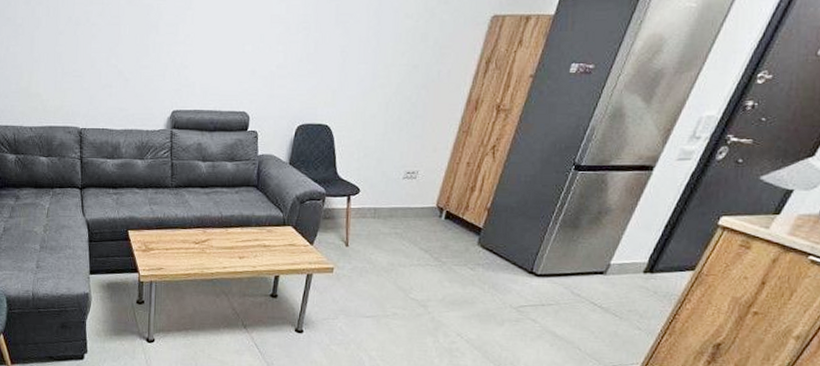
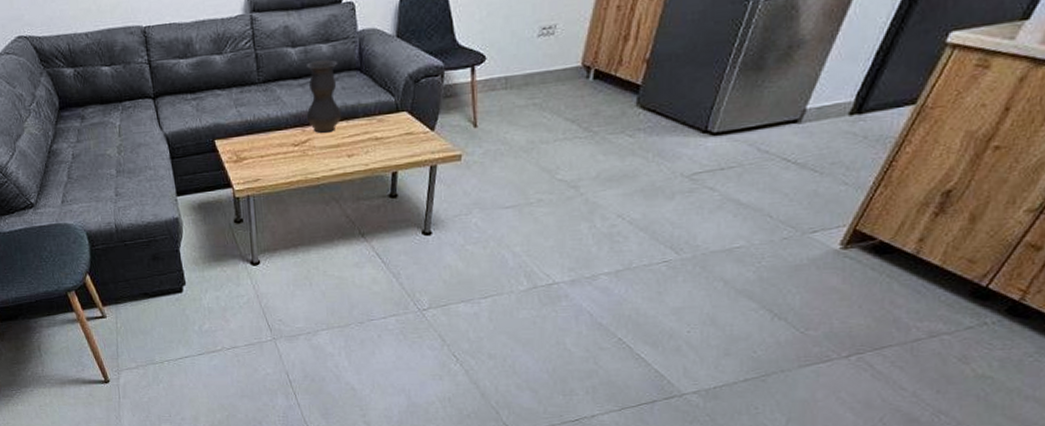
vase: none [208,175,239,236] -> present [306,59,342,133]

